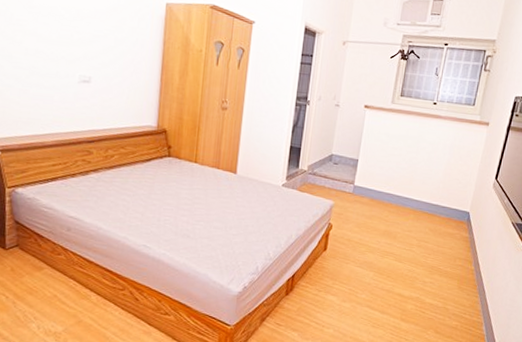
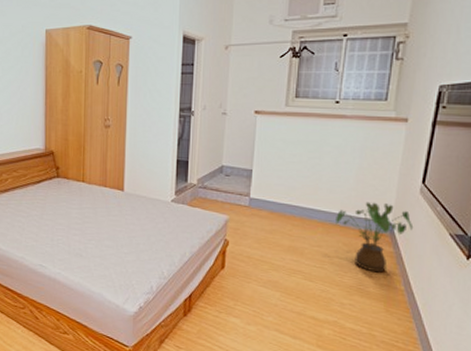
house plant: none [425,193,486,255] -> present [336,202,414,273]

